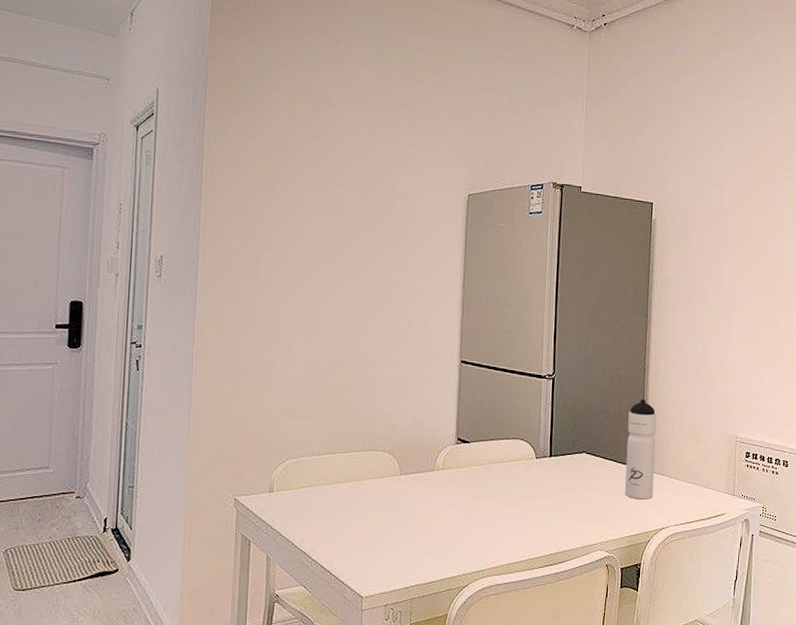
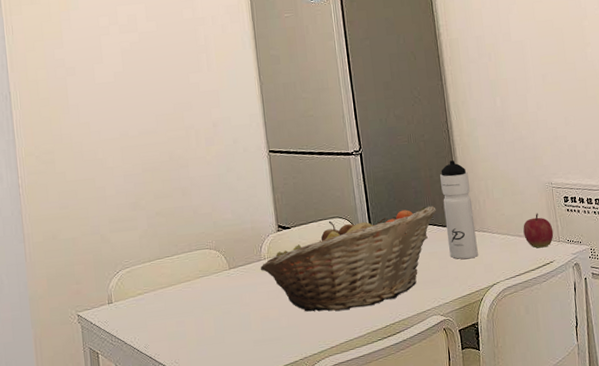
fruit basket: none [432,441,619,533] -> present [260,205,436,312]
apple: none [701,464,730,499] -> present [523,213,554,248]

